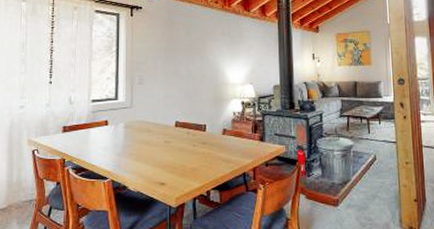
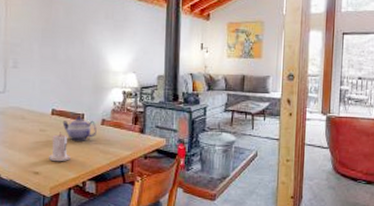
candle: none [174,143,194,172] -> present [49,132,71,162]
teapot: none [186,127,218,151] -> present [62,116,97,141]

